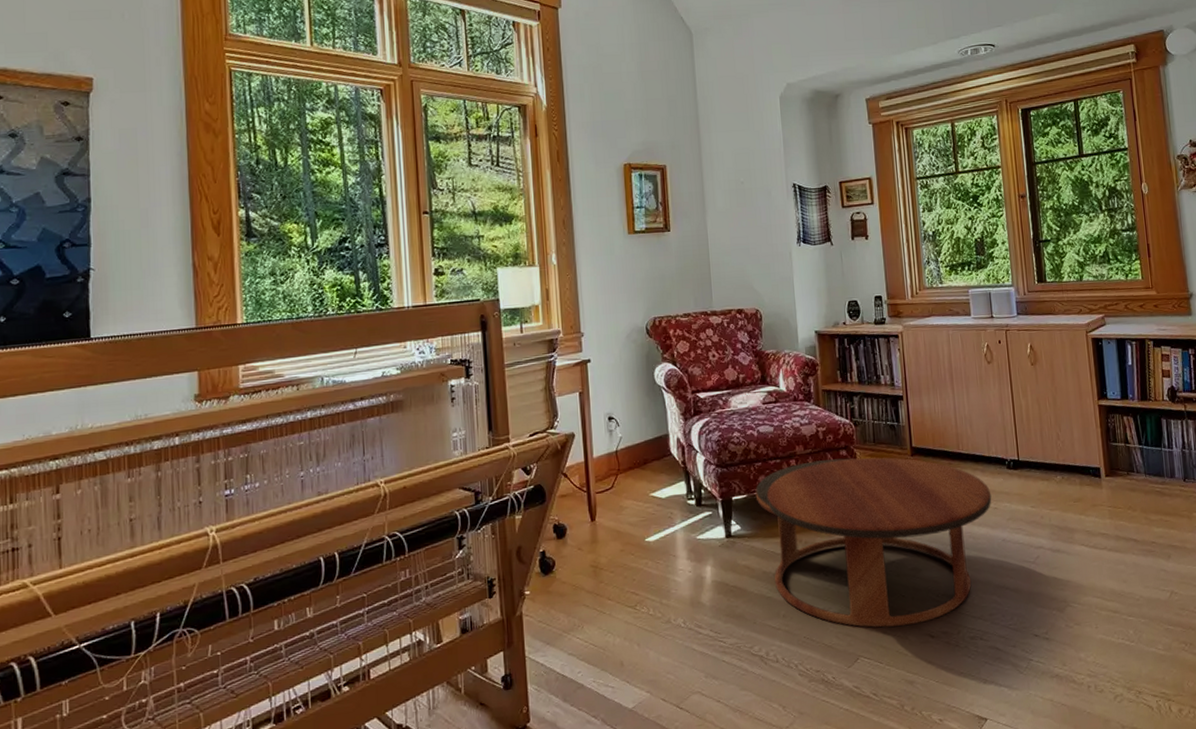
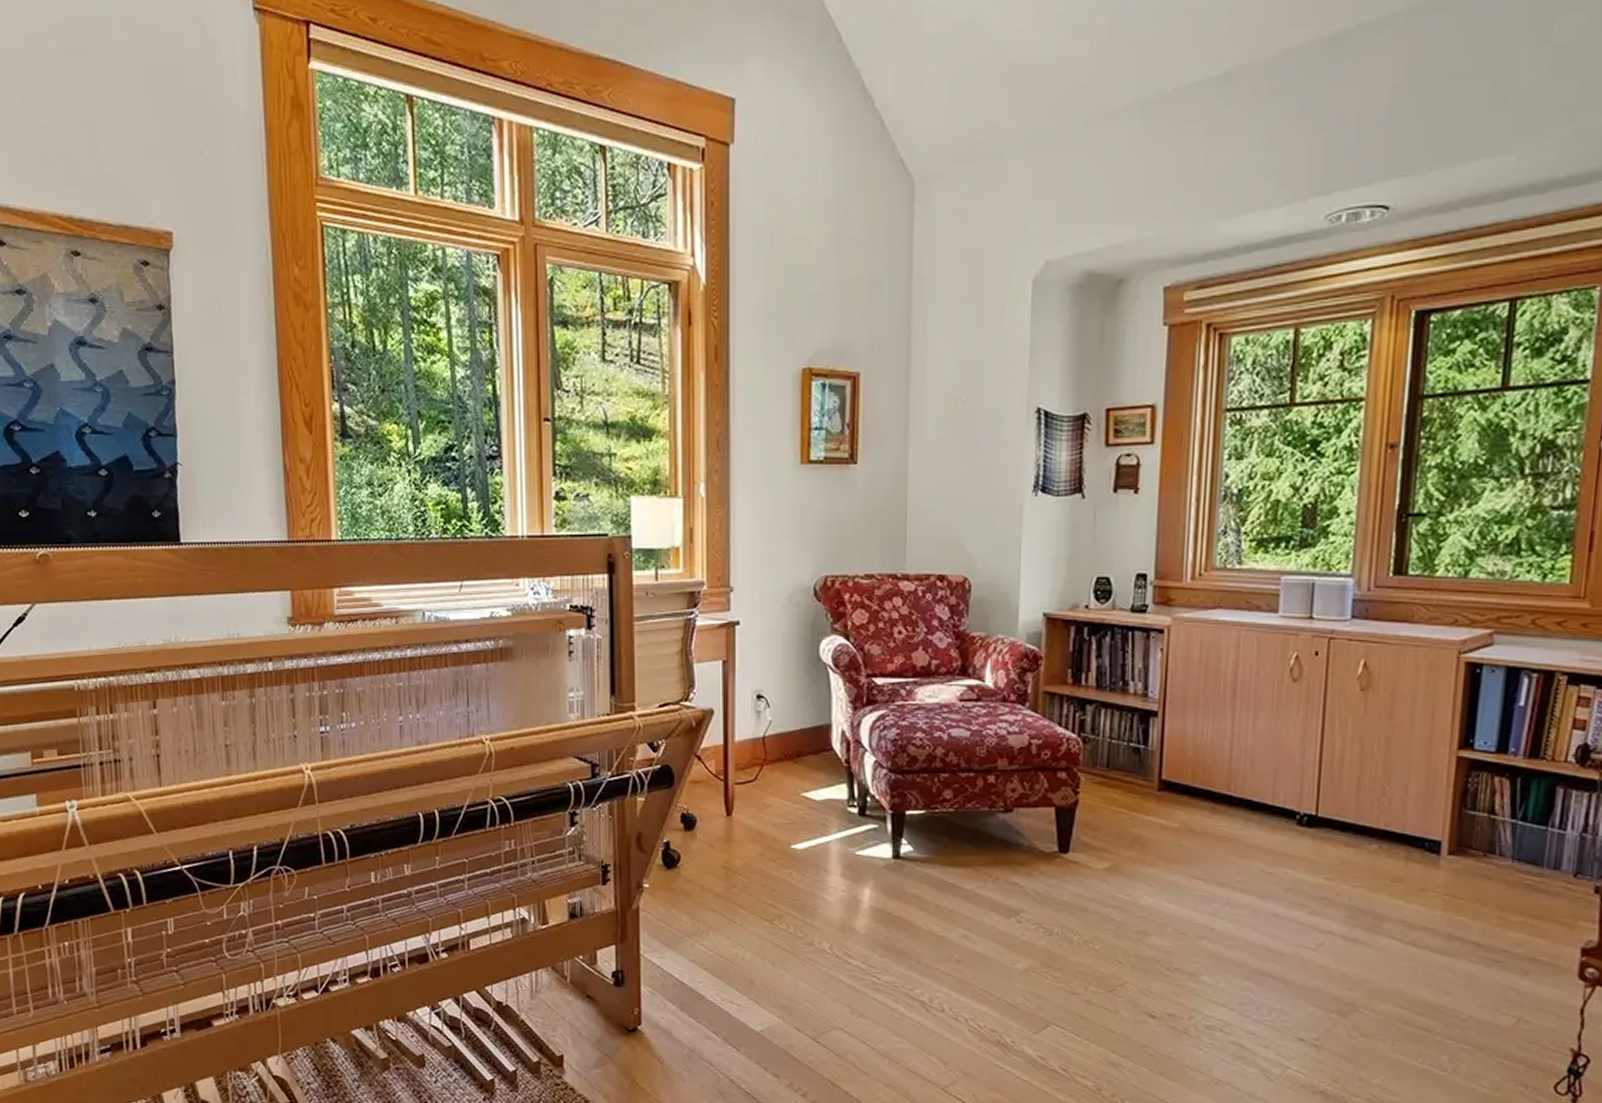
coffee table: present [755,457,992,628] -> none [936,780,1268,999]

